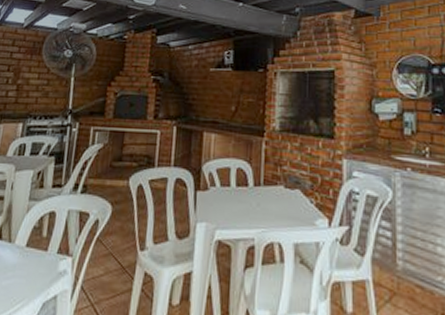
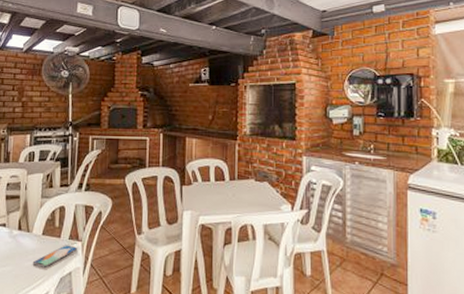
smartphone: none [11,260,67,288] -> present [32,245,78,267]

